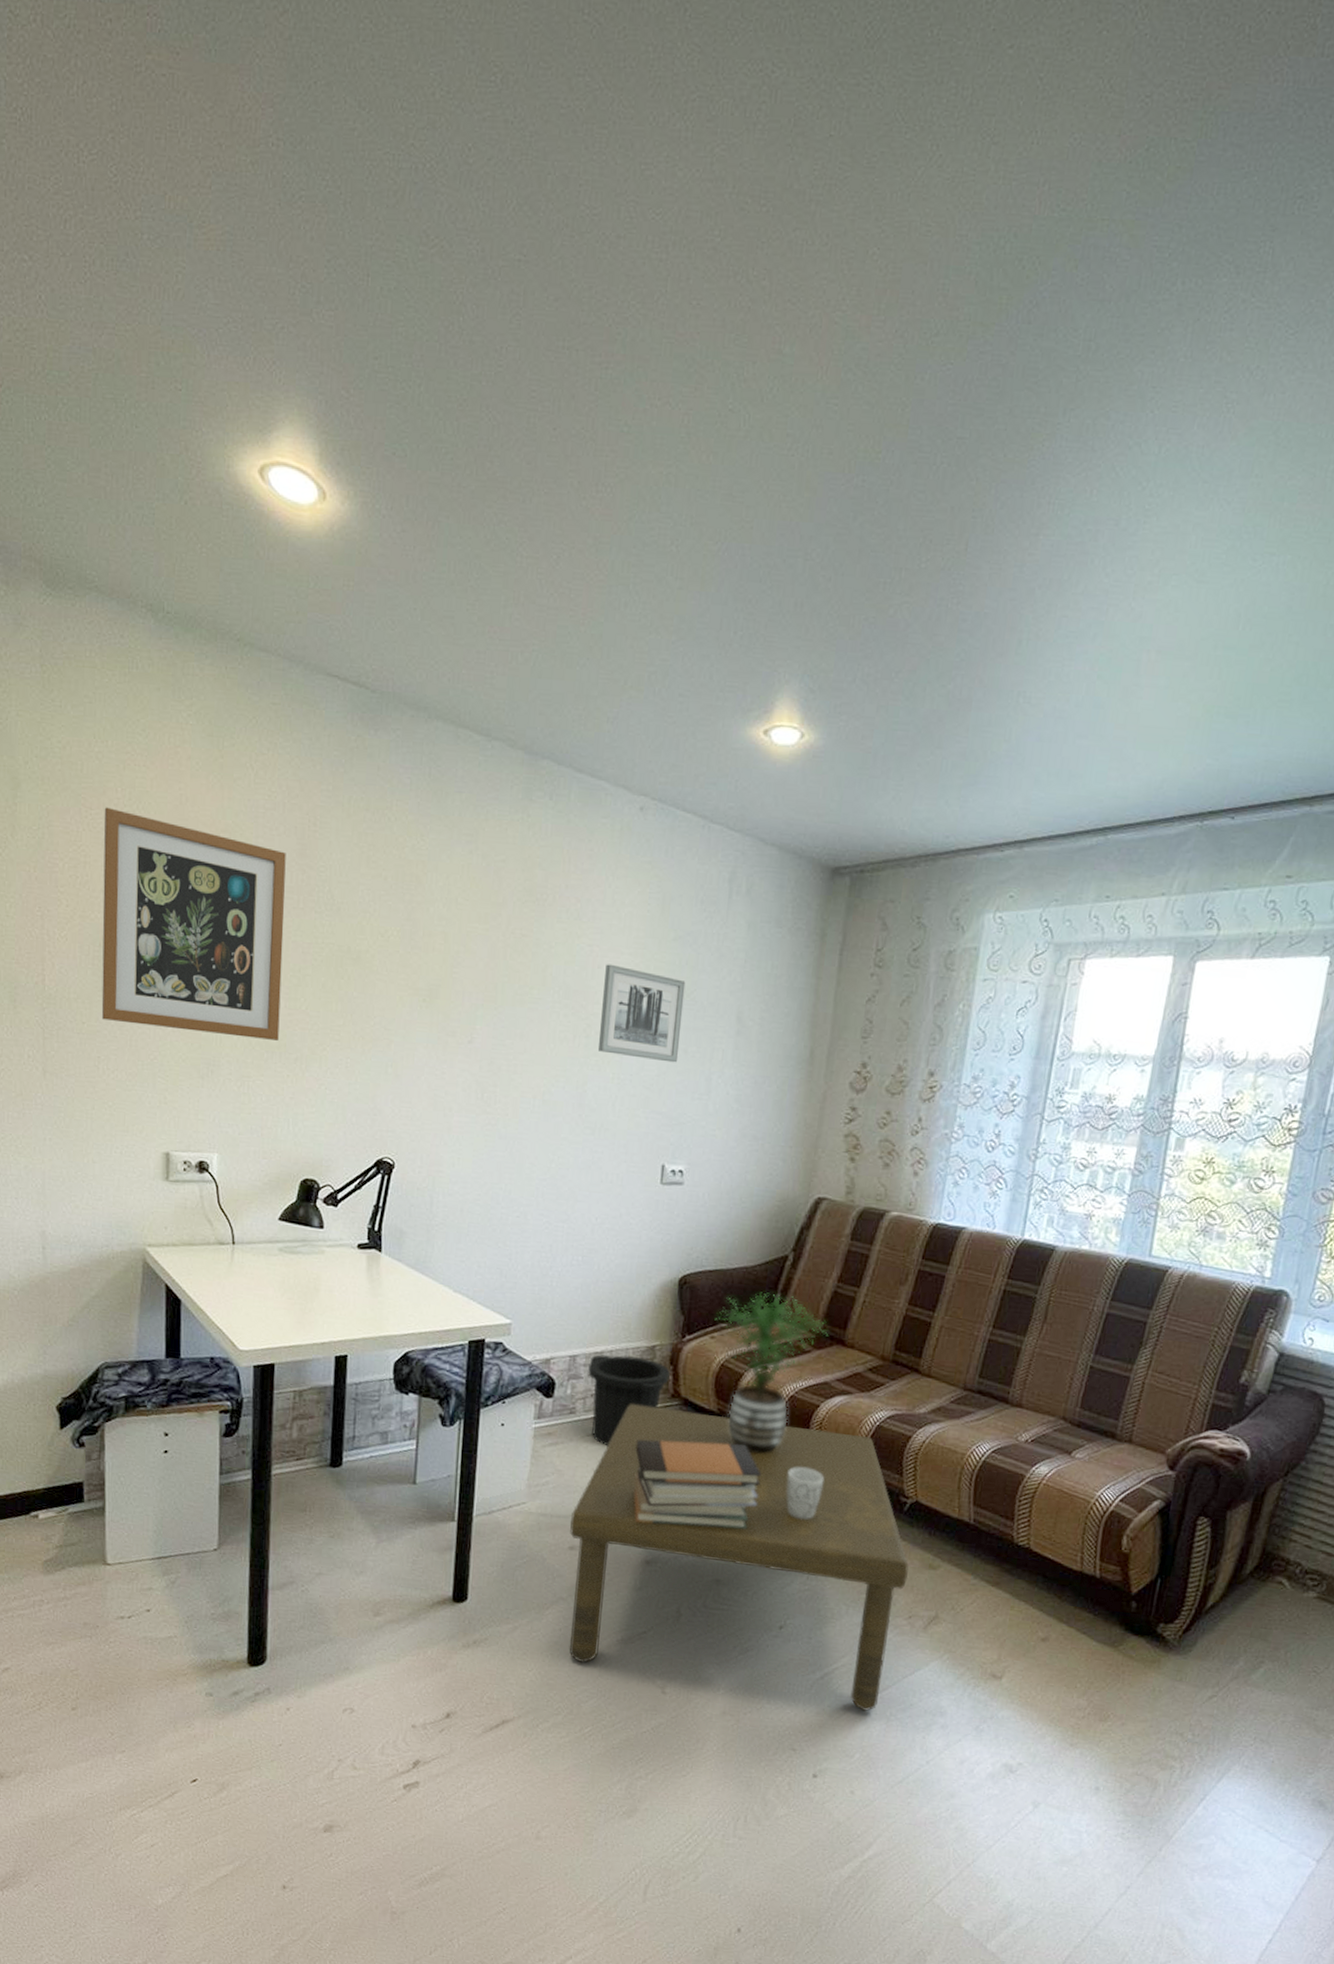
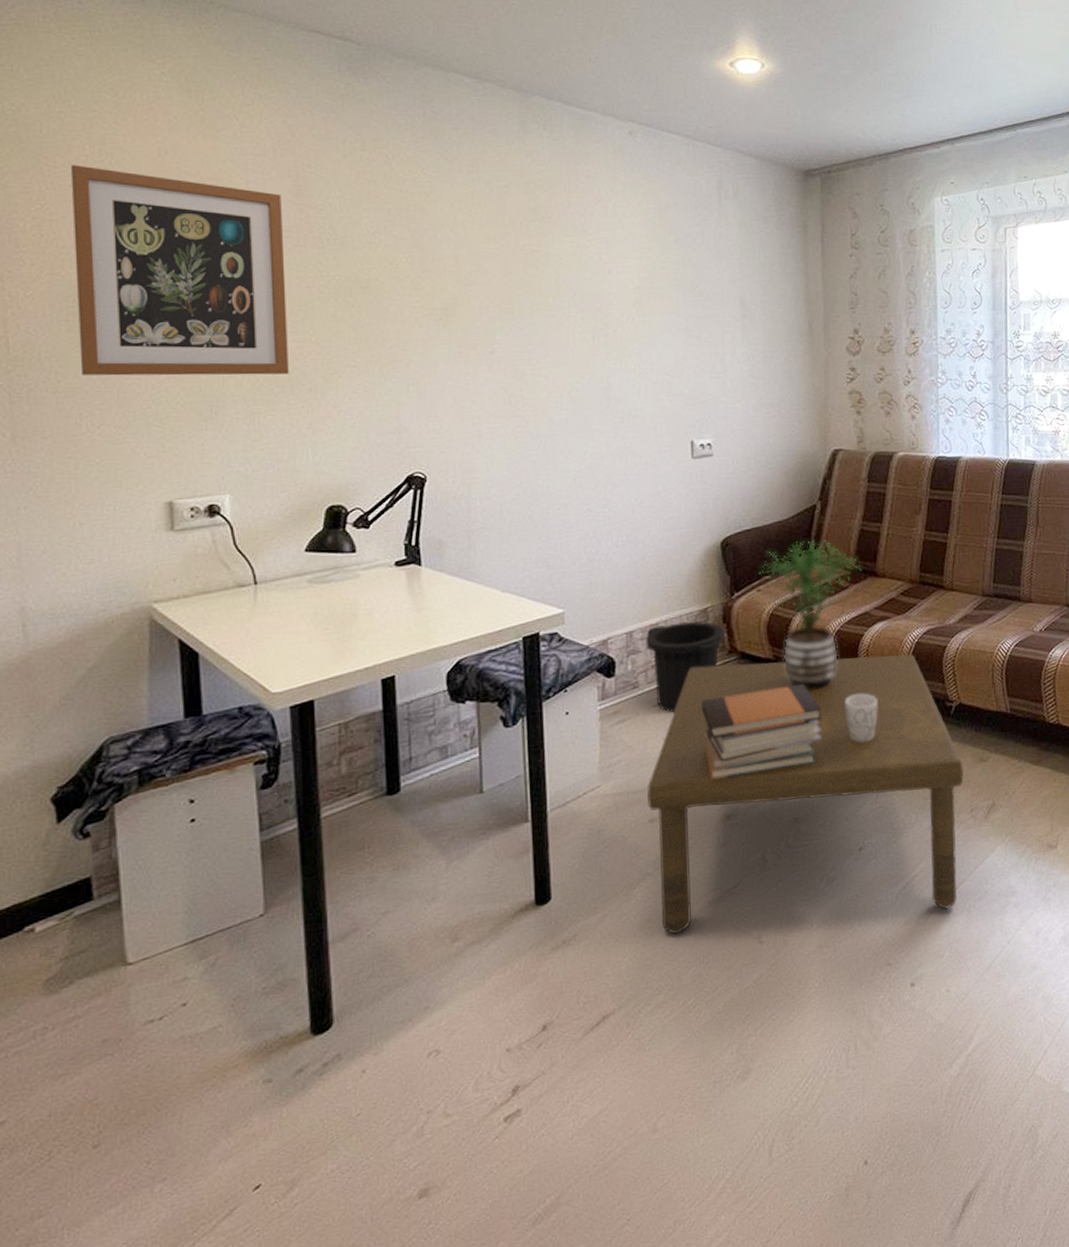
wall art: present [598,964,686,1063] -> none [615,268,693,349]

